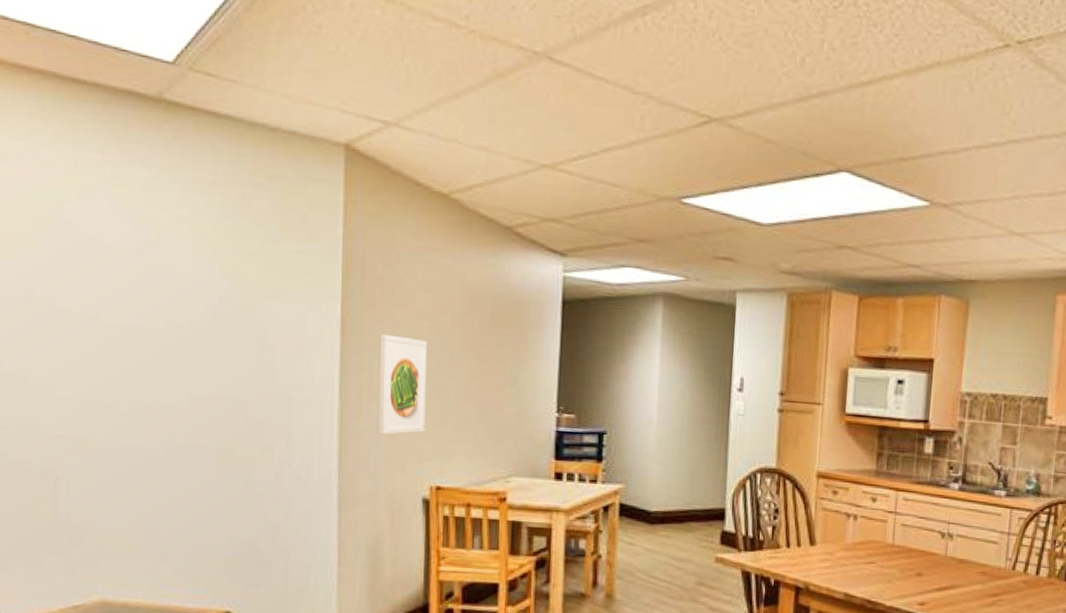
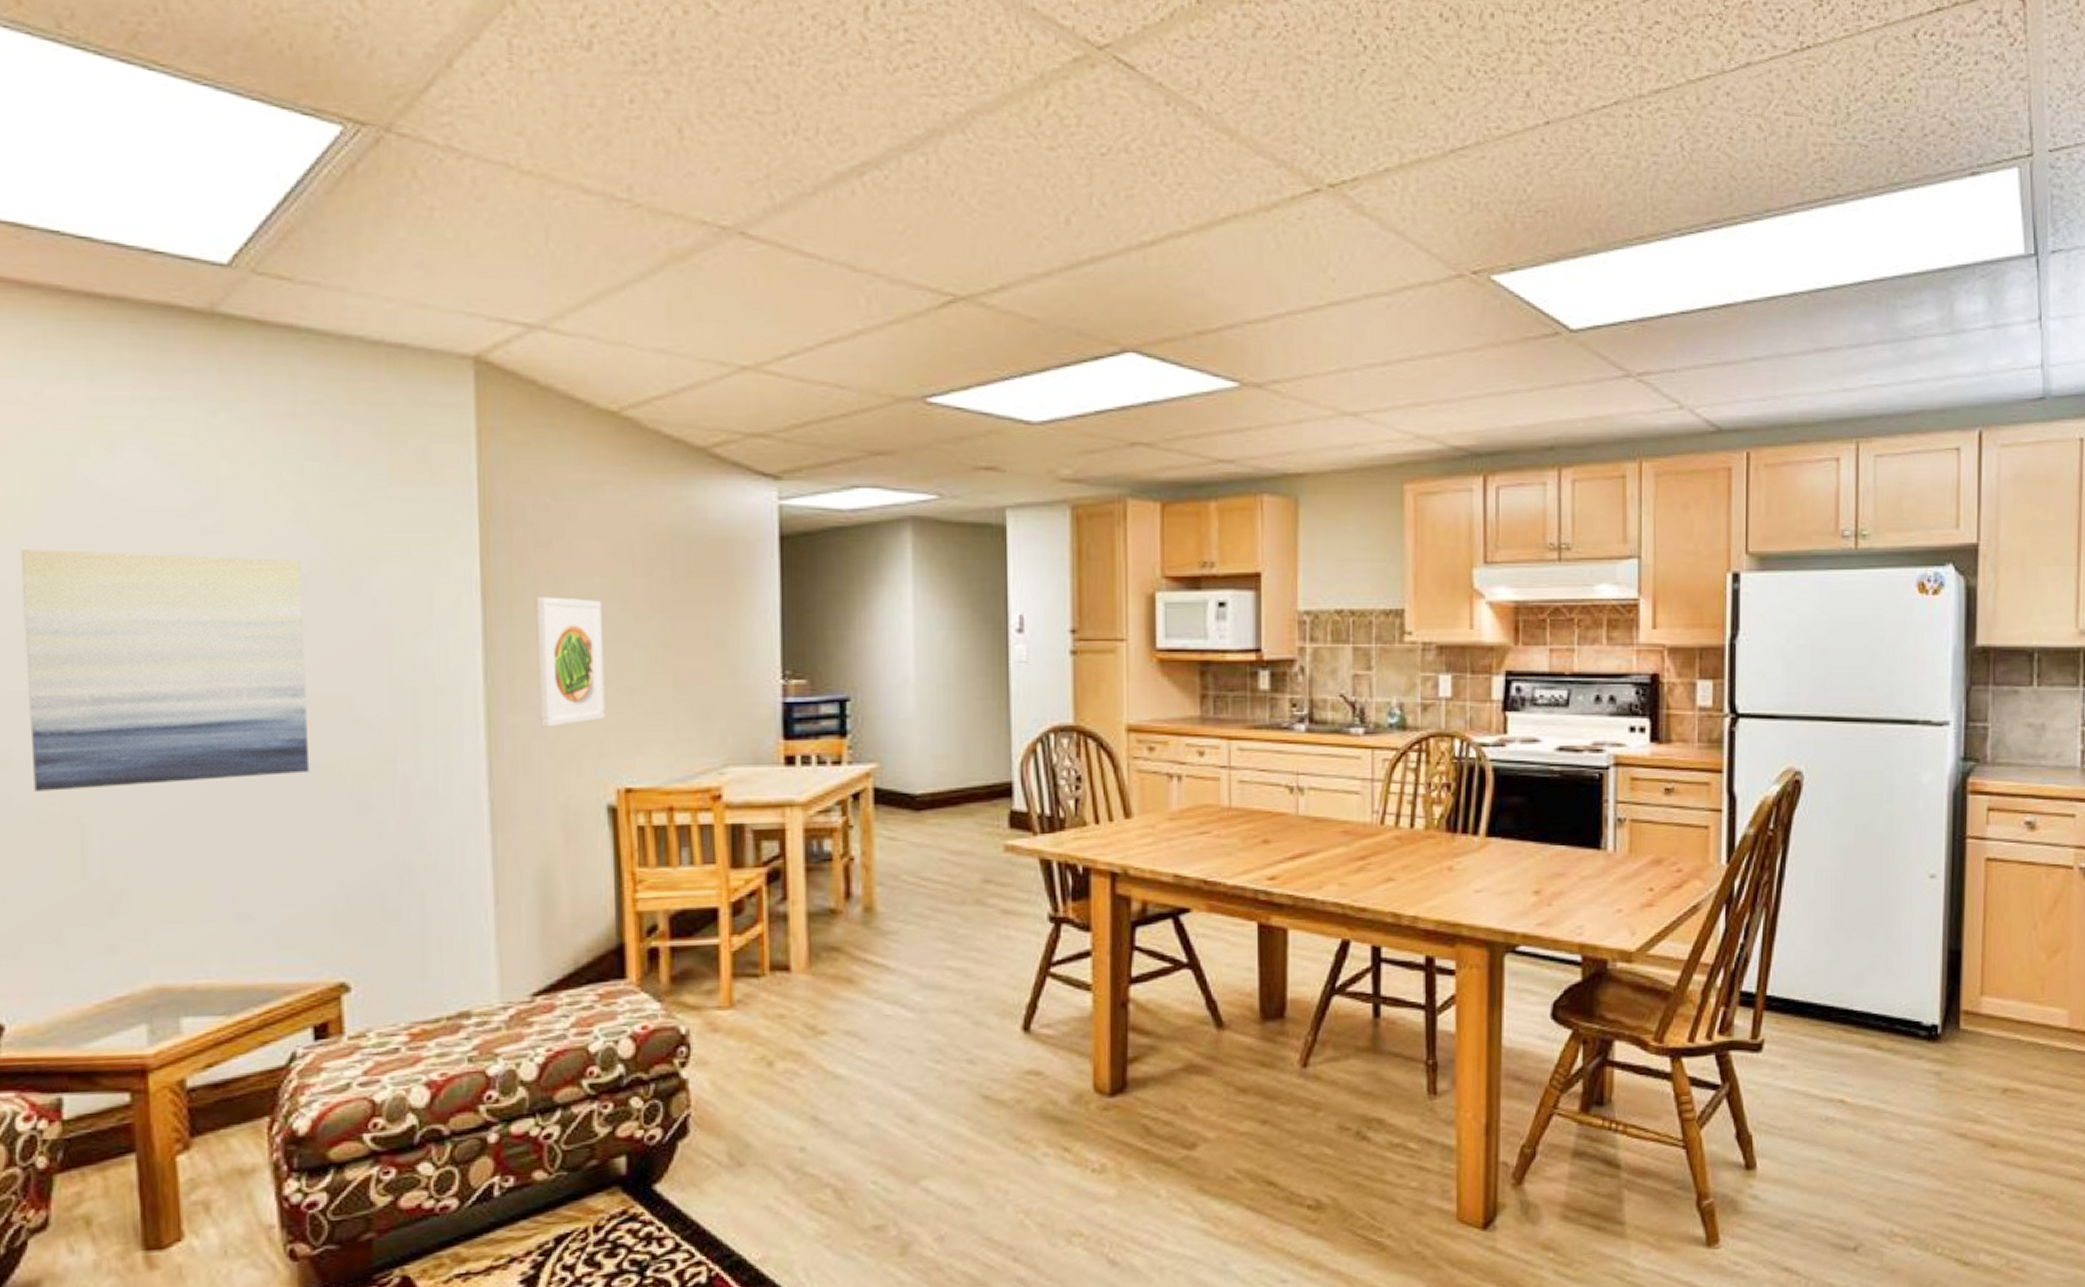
wall art: none [22,270,214,454] -> present [22,549,310,792]

